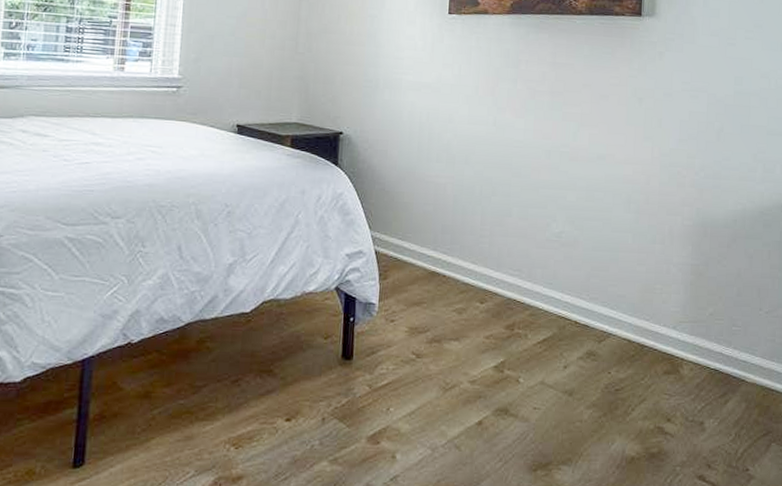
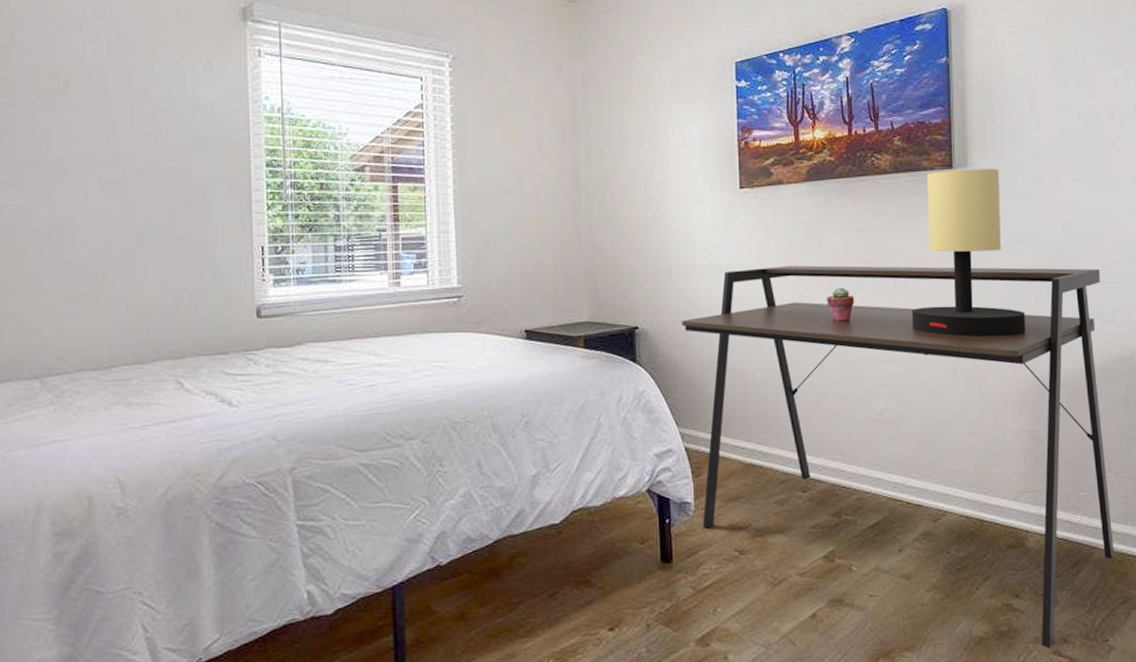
desk: none [383,88,765,473] -> present [681,265,1114,648]
potted succulent: none [518,114,544,147] -> present [827,287,855,322]
table lamp: none [593,17,696,175] -> present [911,169,1026,337]

